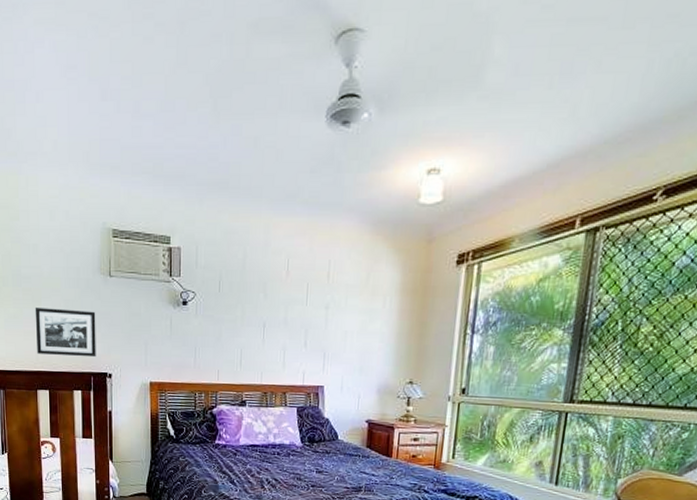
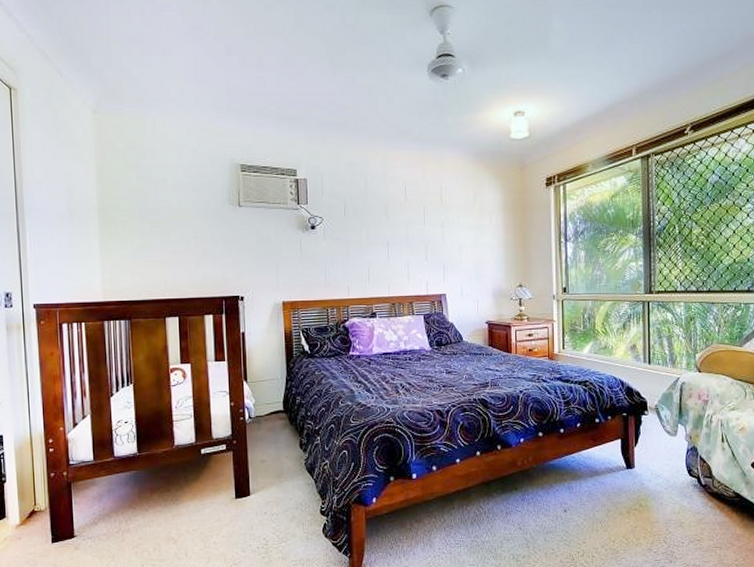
picture frame: present [35,306,96,358] -> none [163,237,227,282]

